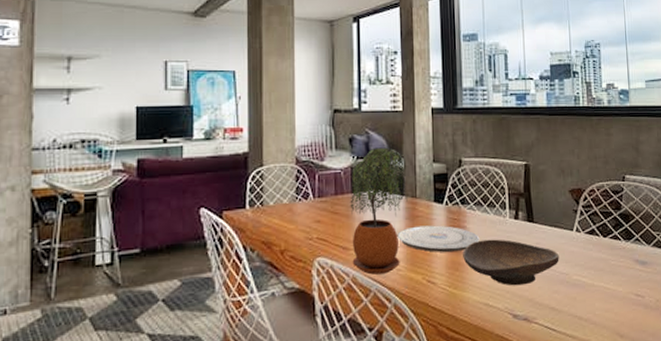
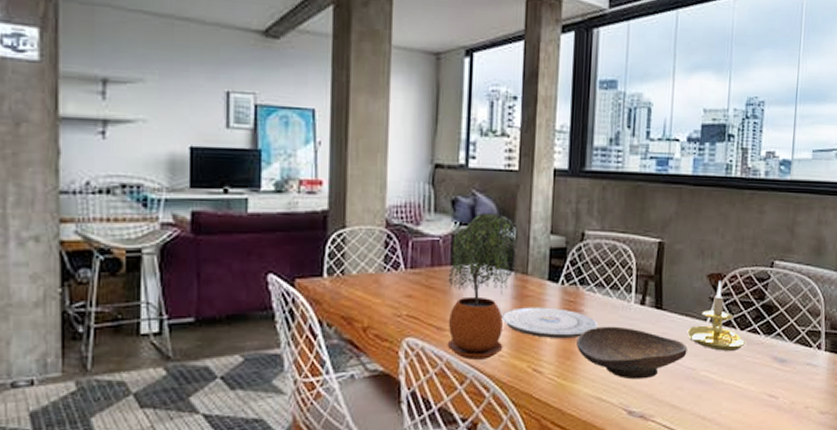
candle holder: none [557,195,610,257] -> present [687,281,746,351]

